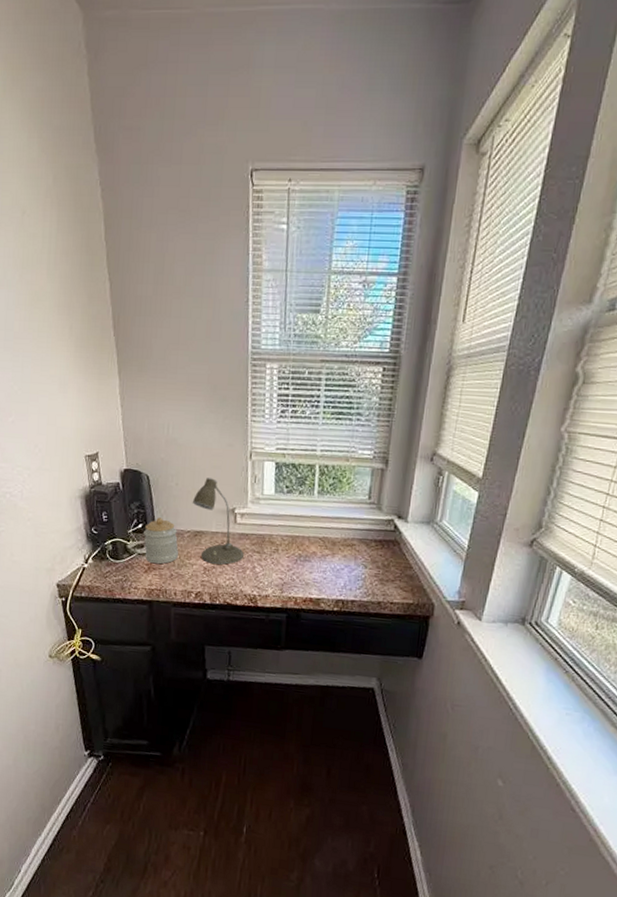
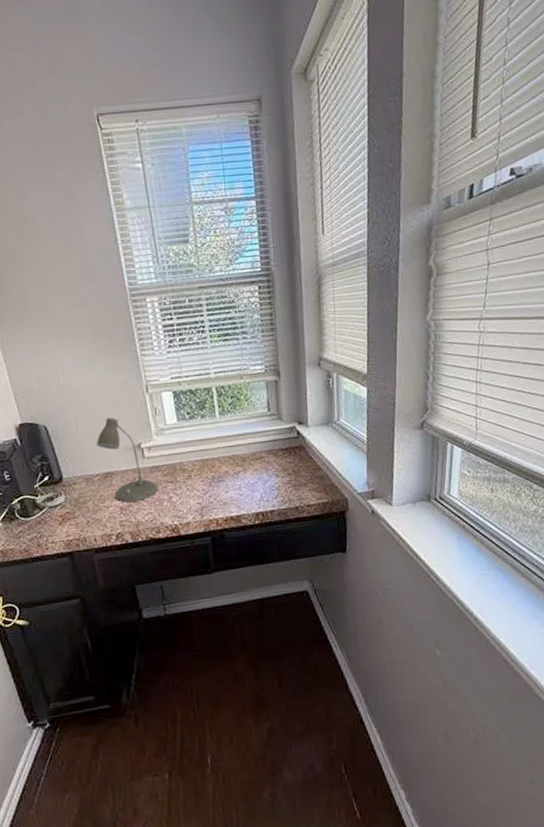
jar: present [144,517,178,564] -> none [51,466,91,514]

